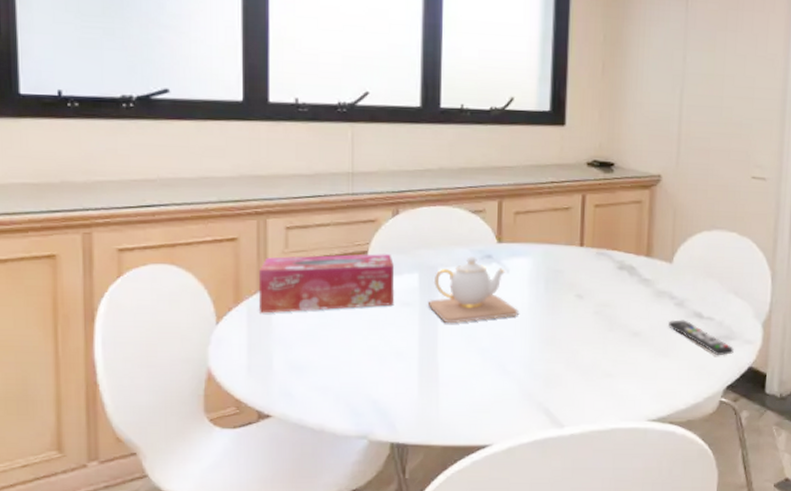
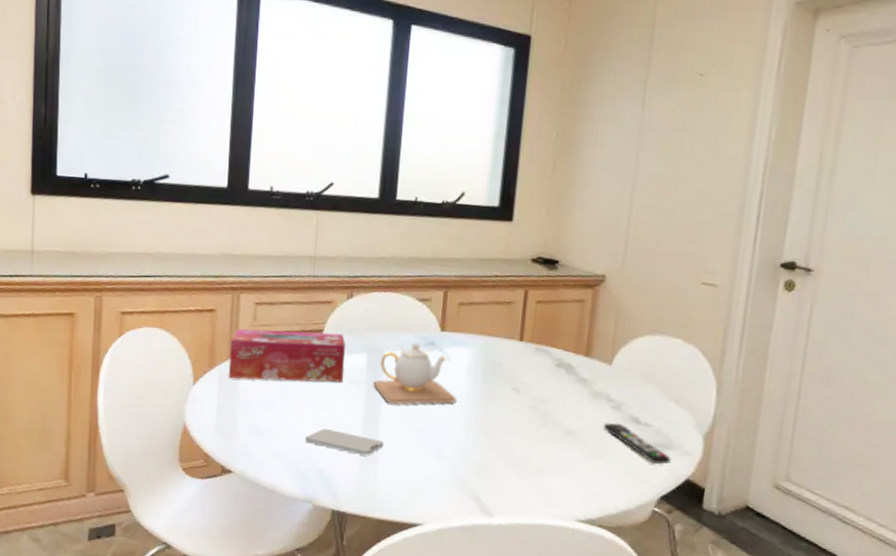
smartphone: none [354,357,444,381] -> present [304,429,384,456]

